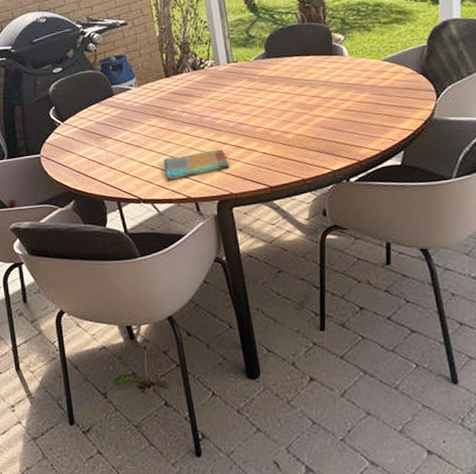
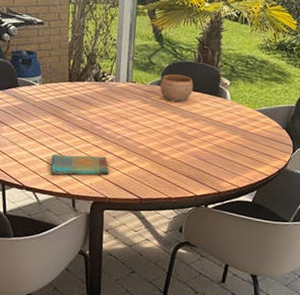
bowl: none [265,41,303,73] -> present [160,74,193,103]

